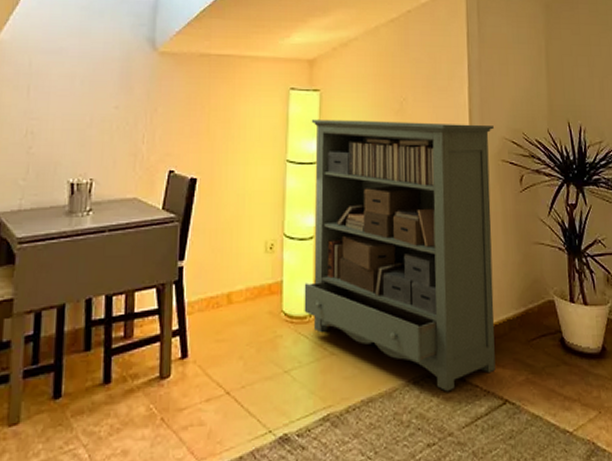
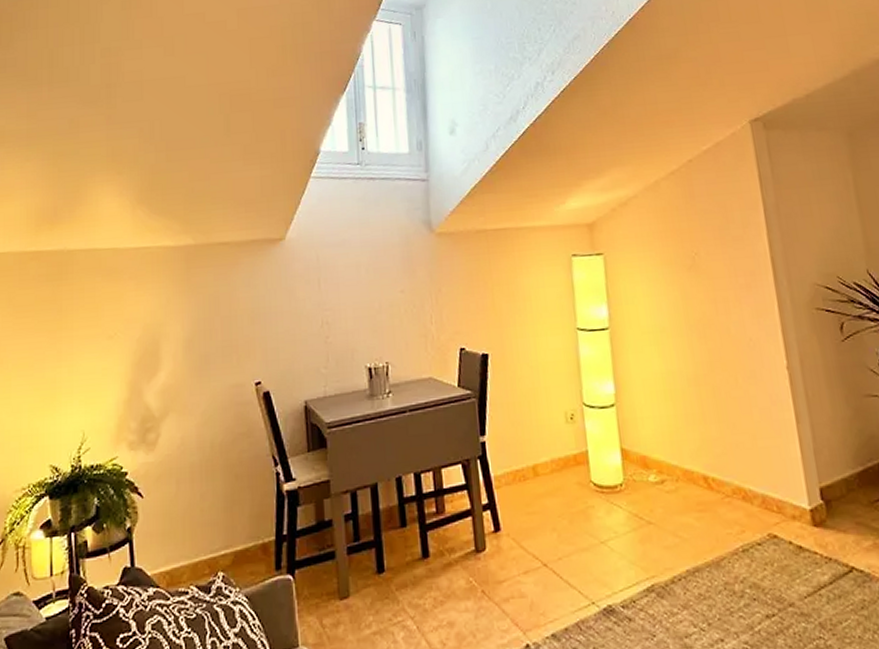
bookshelf: present [304,120,496,392] -> none [597,272,836,560]

